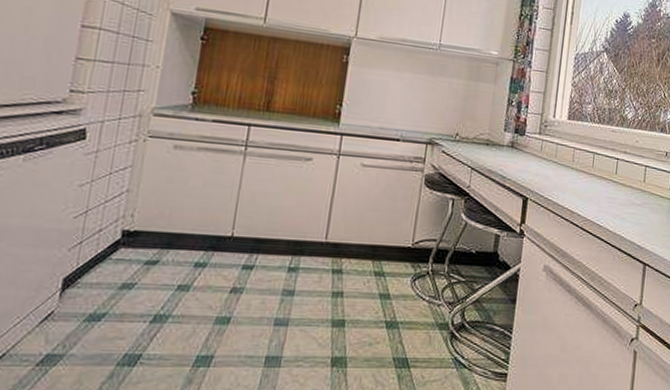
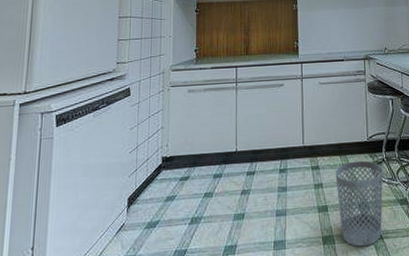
wastebasket: none [357,269,425,375] -> present [335,160,383,247]

